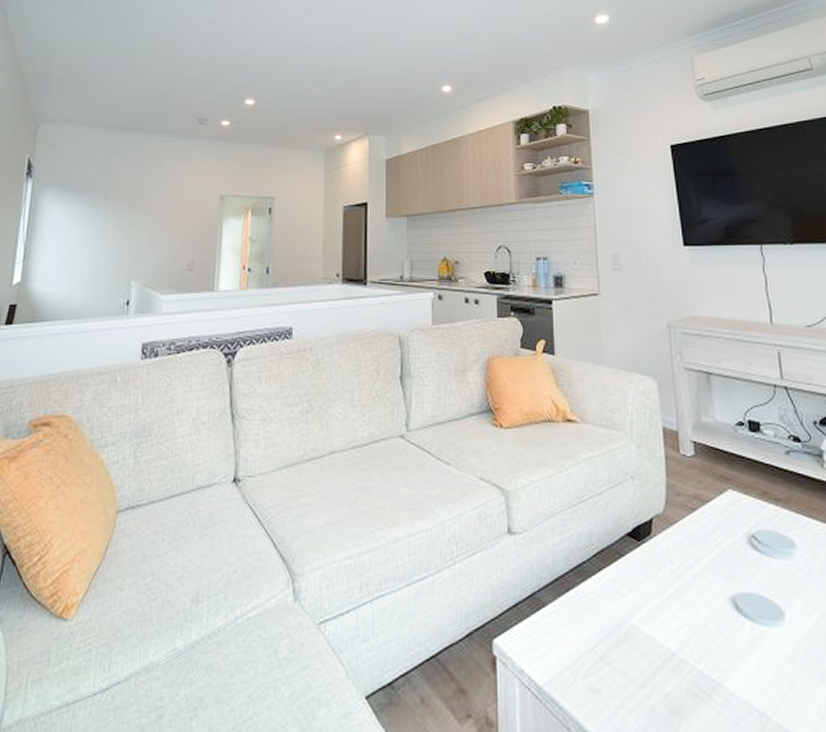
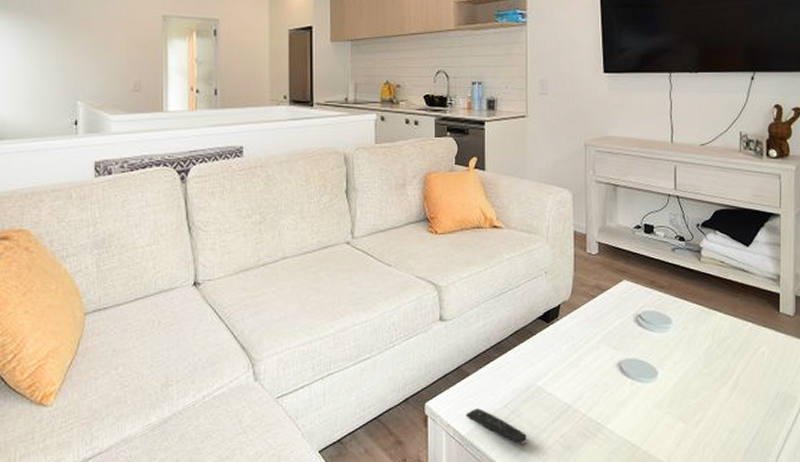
remote control: none [543,650,623,706] -> present [465,408,528,446]

